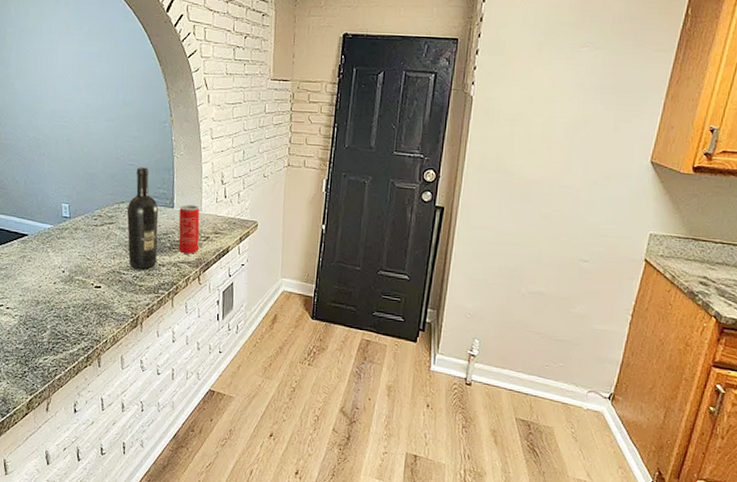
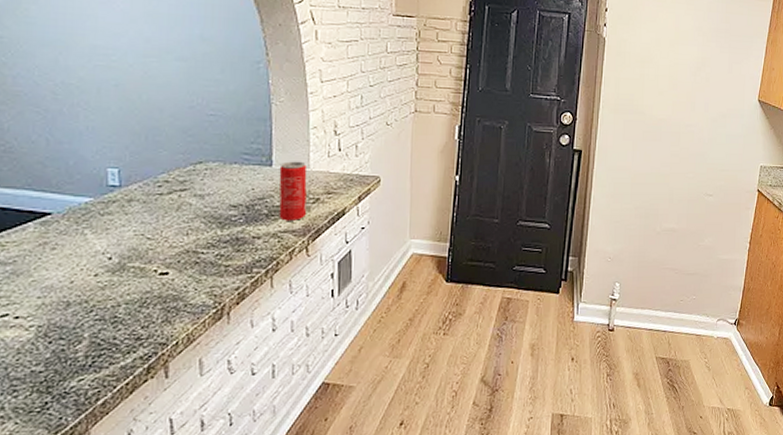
wine bottle: present [126,167,159,271] -> none [206,118,252,247]

